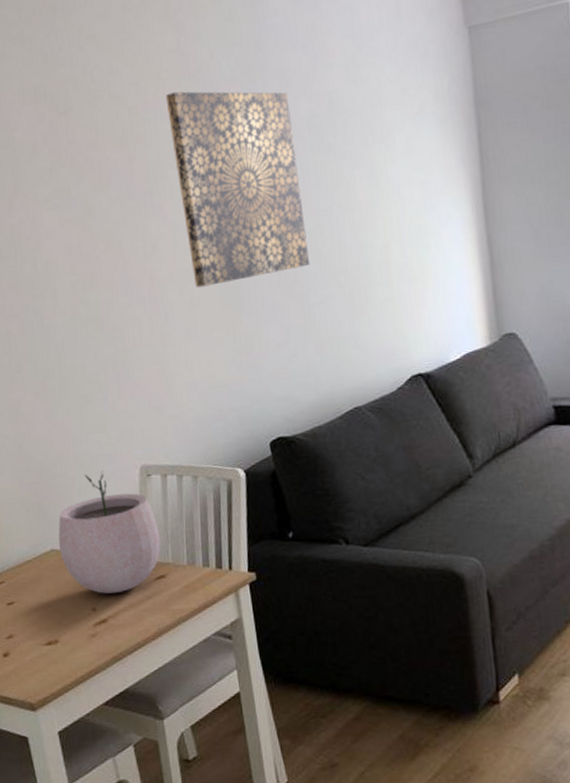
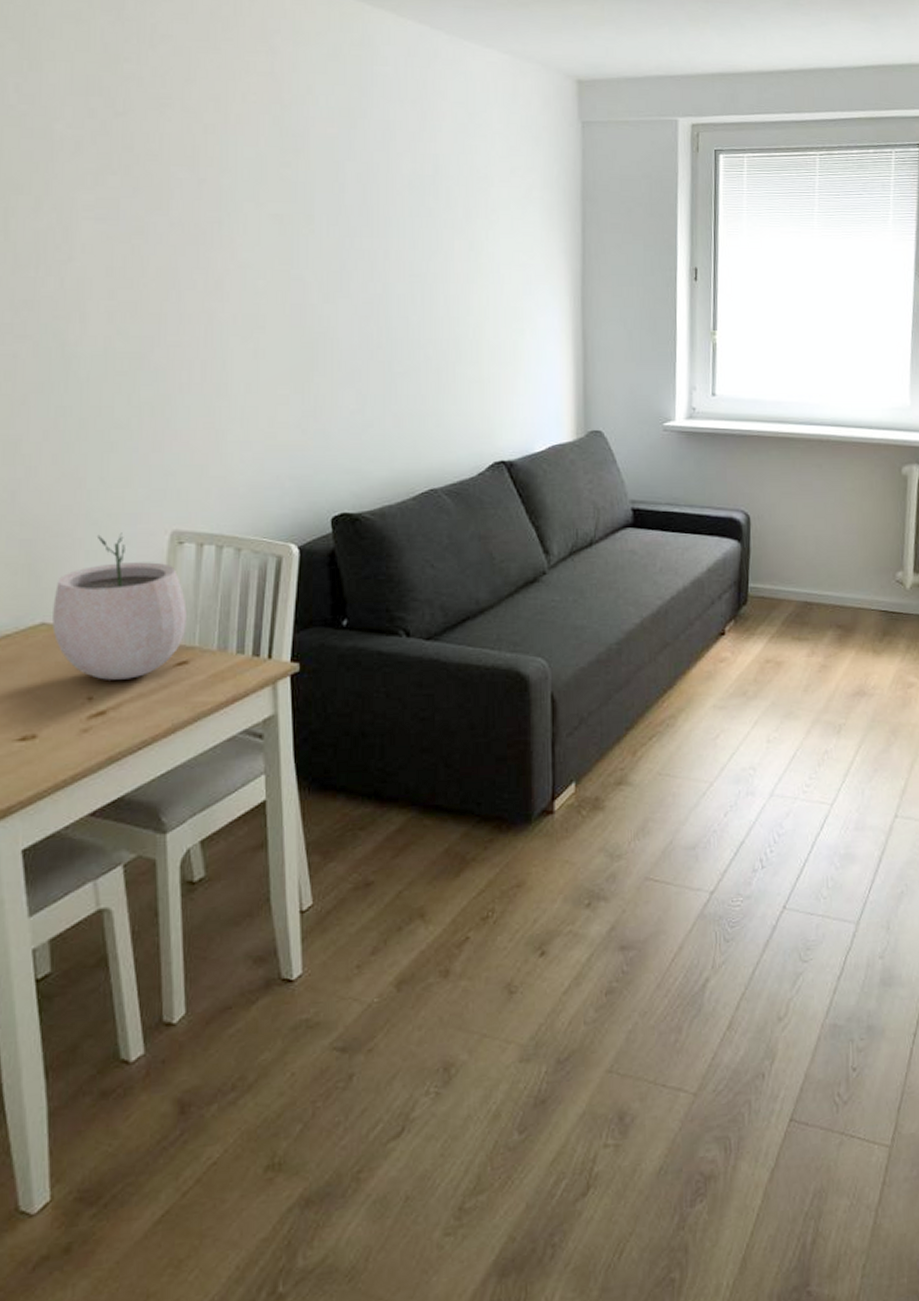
wall art: present [165,91,311,288] -> none [250,118,397,337]

